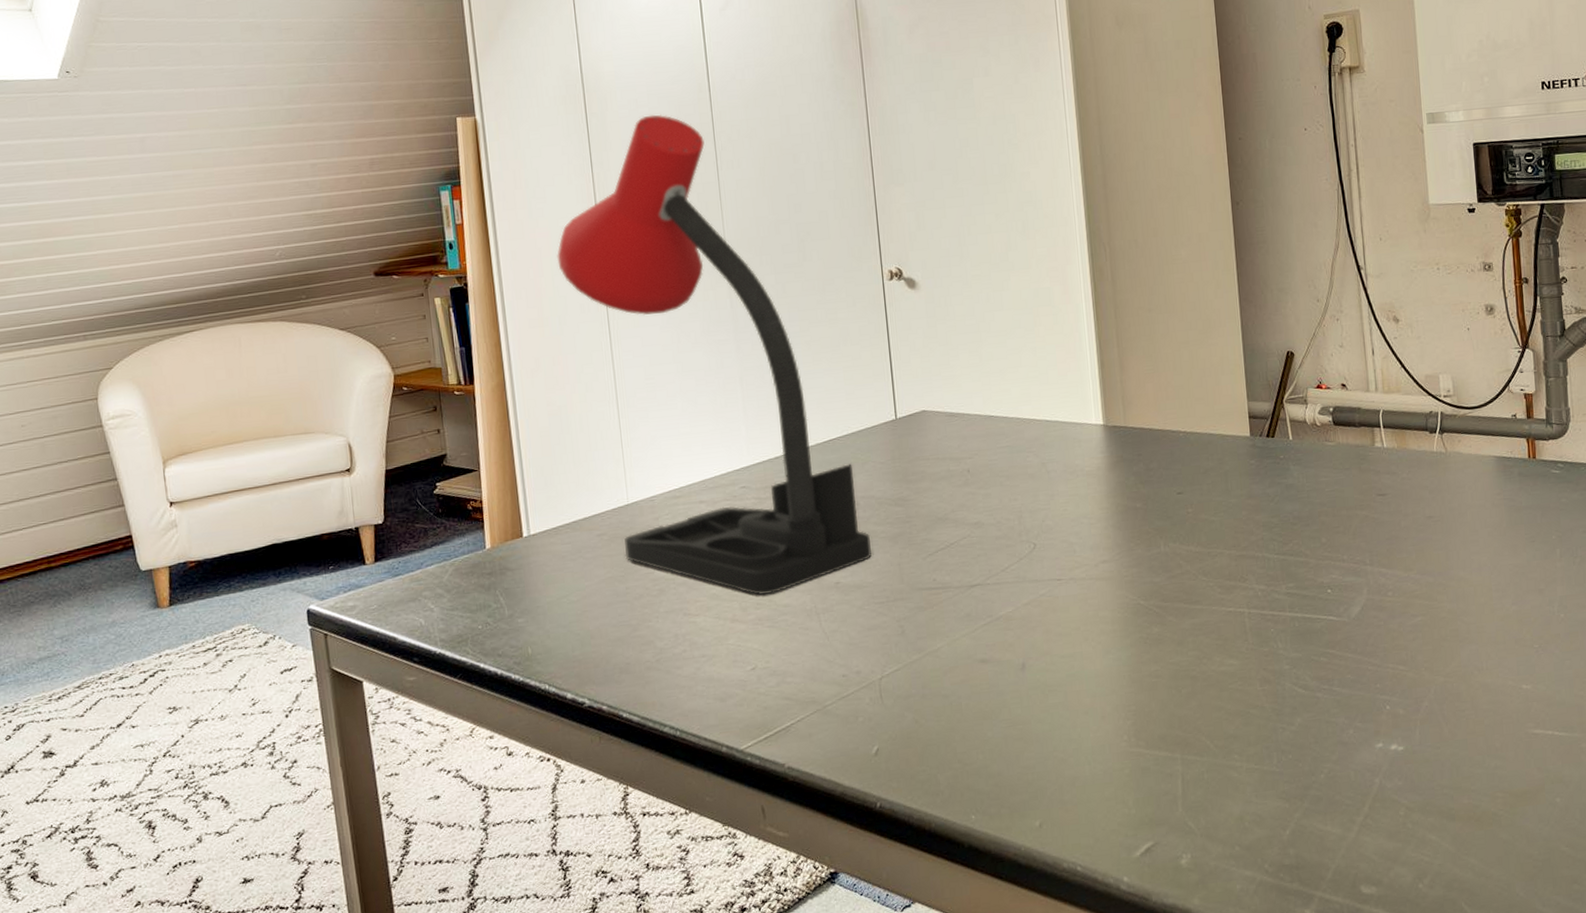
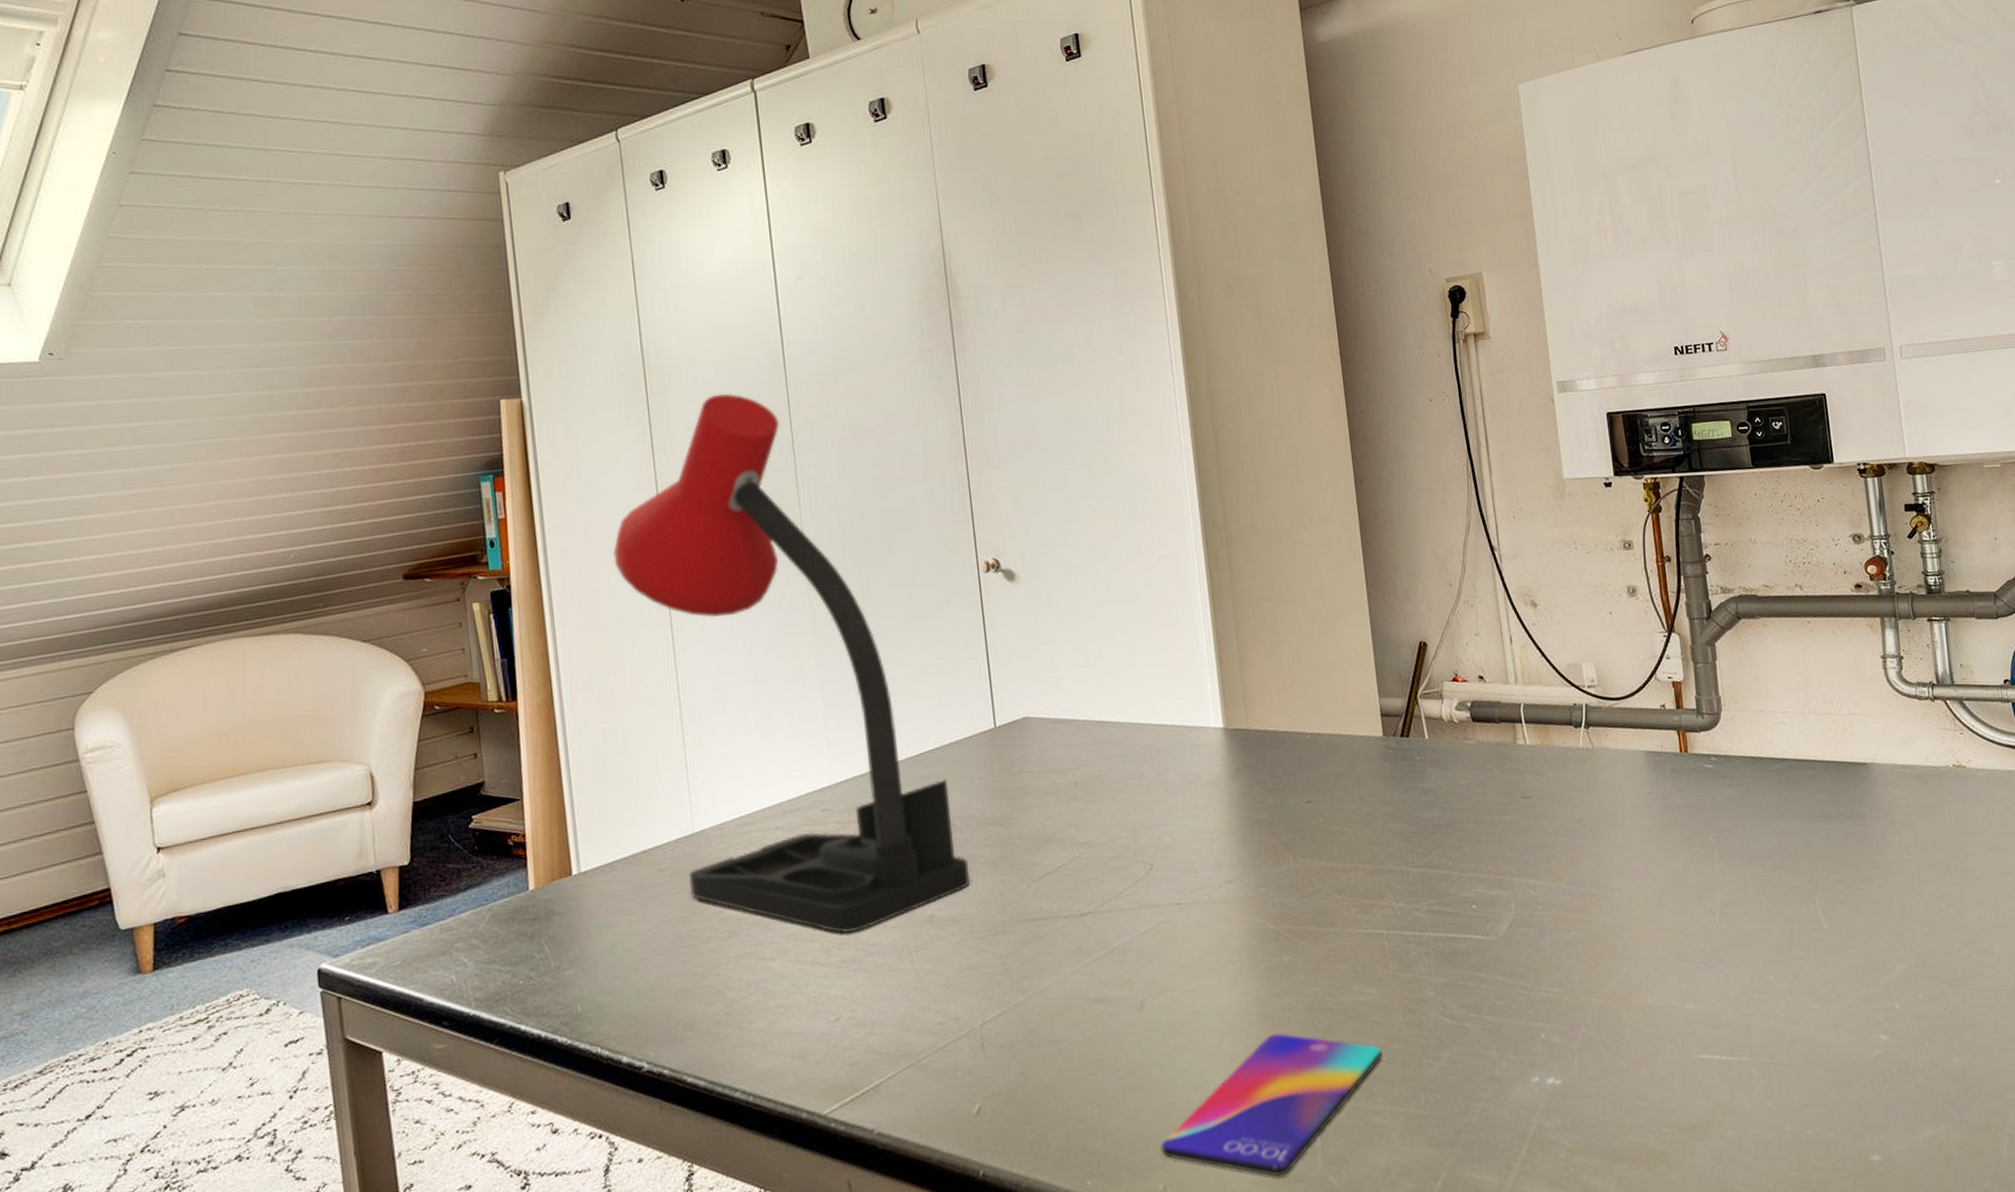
smartphone: none [1037,696,1240,820] -> present [1160,1033,1383,1177]

